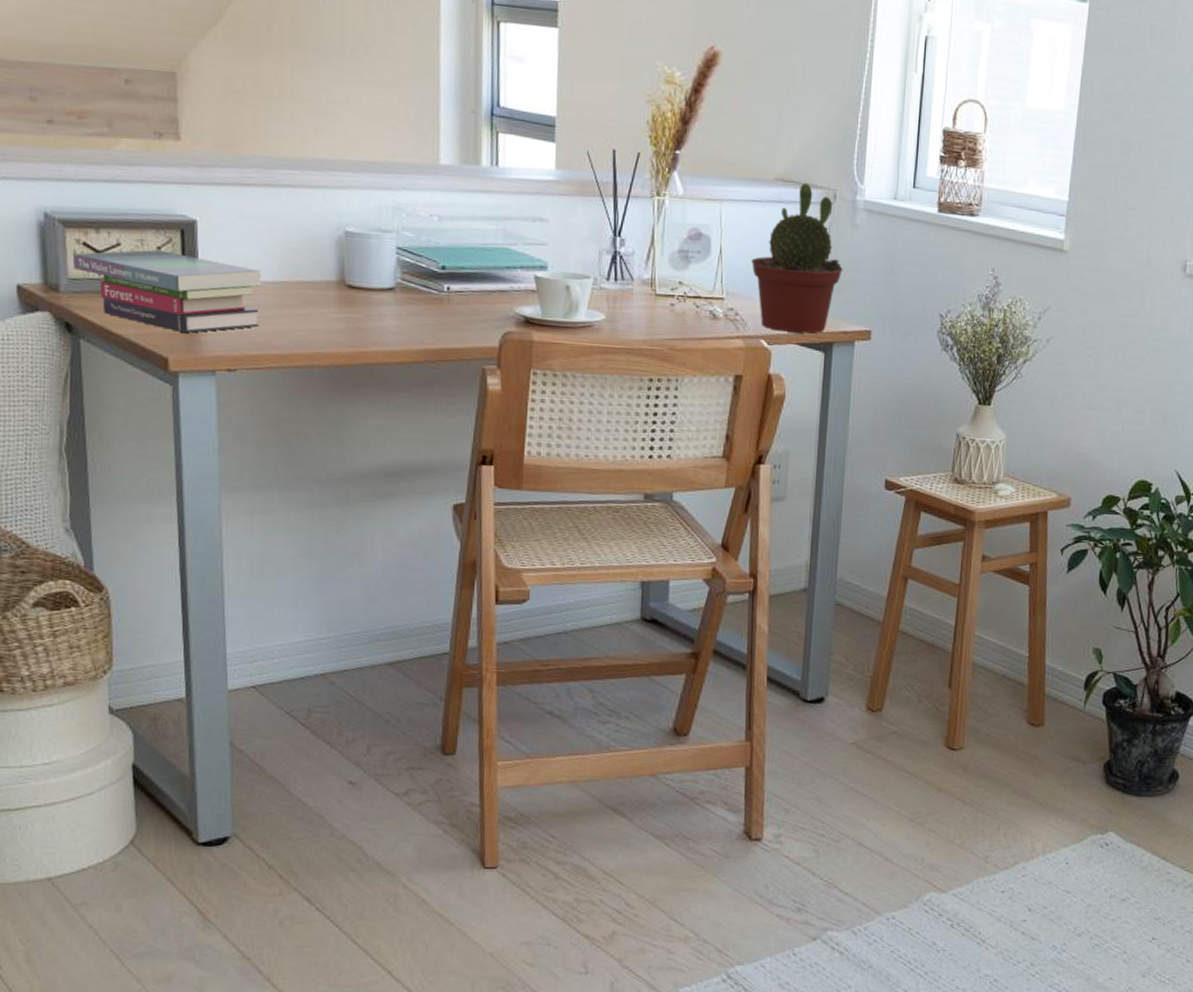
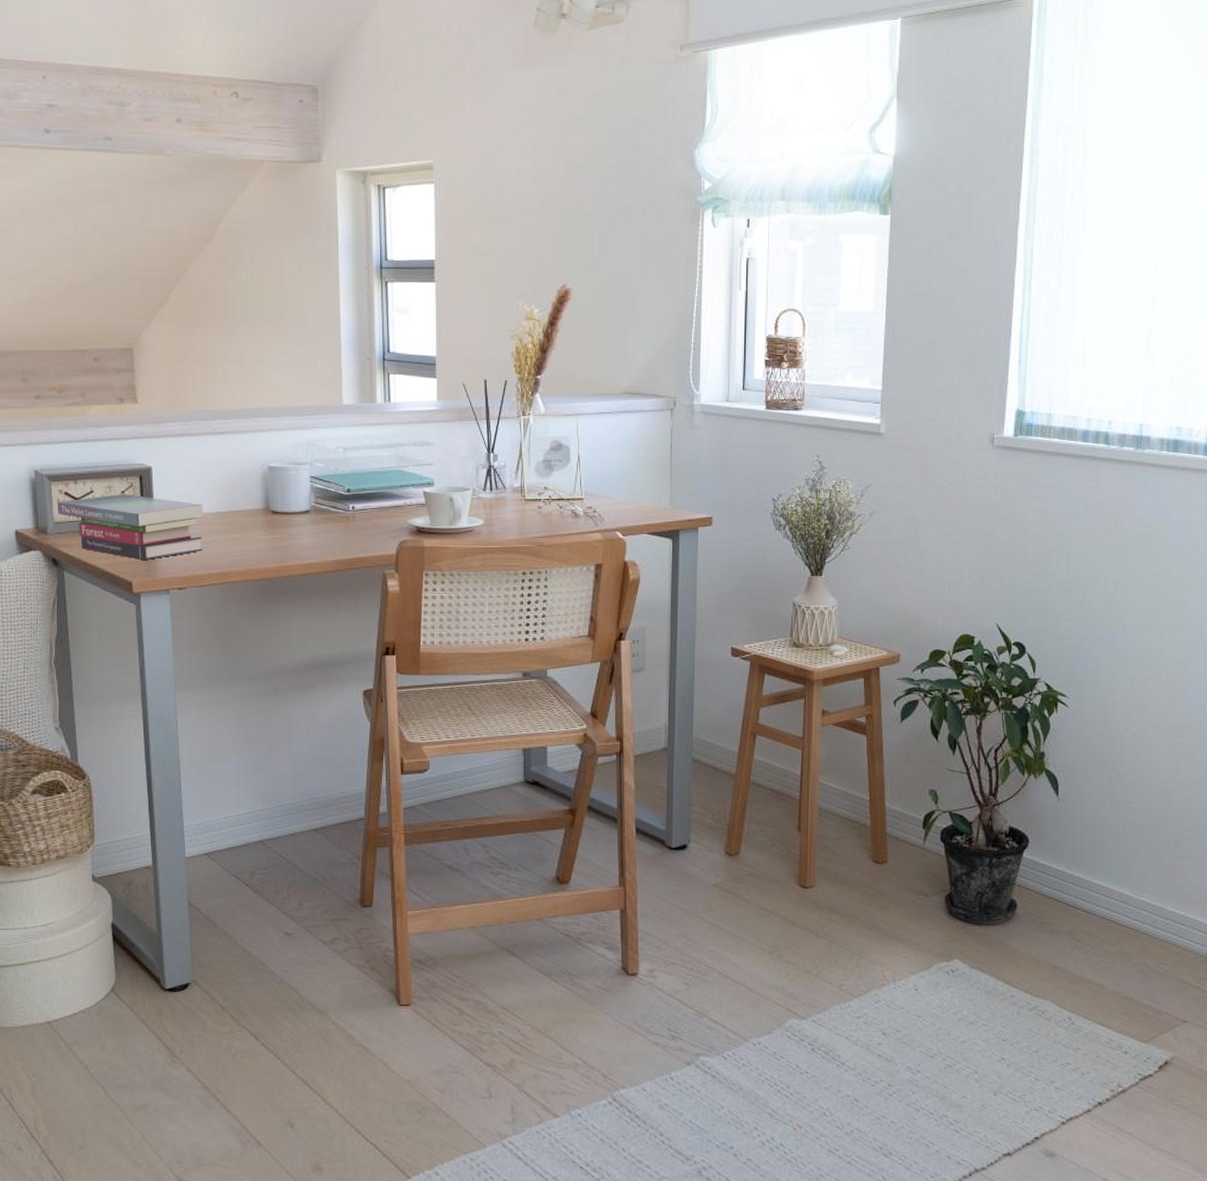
potted cactus: present [751,182,843,334] -> none [605,393,685,524]

